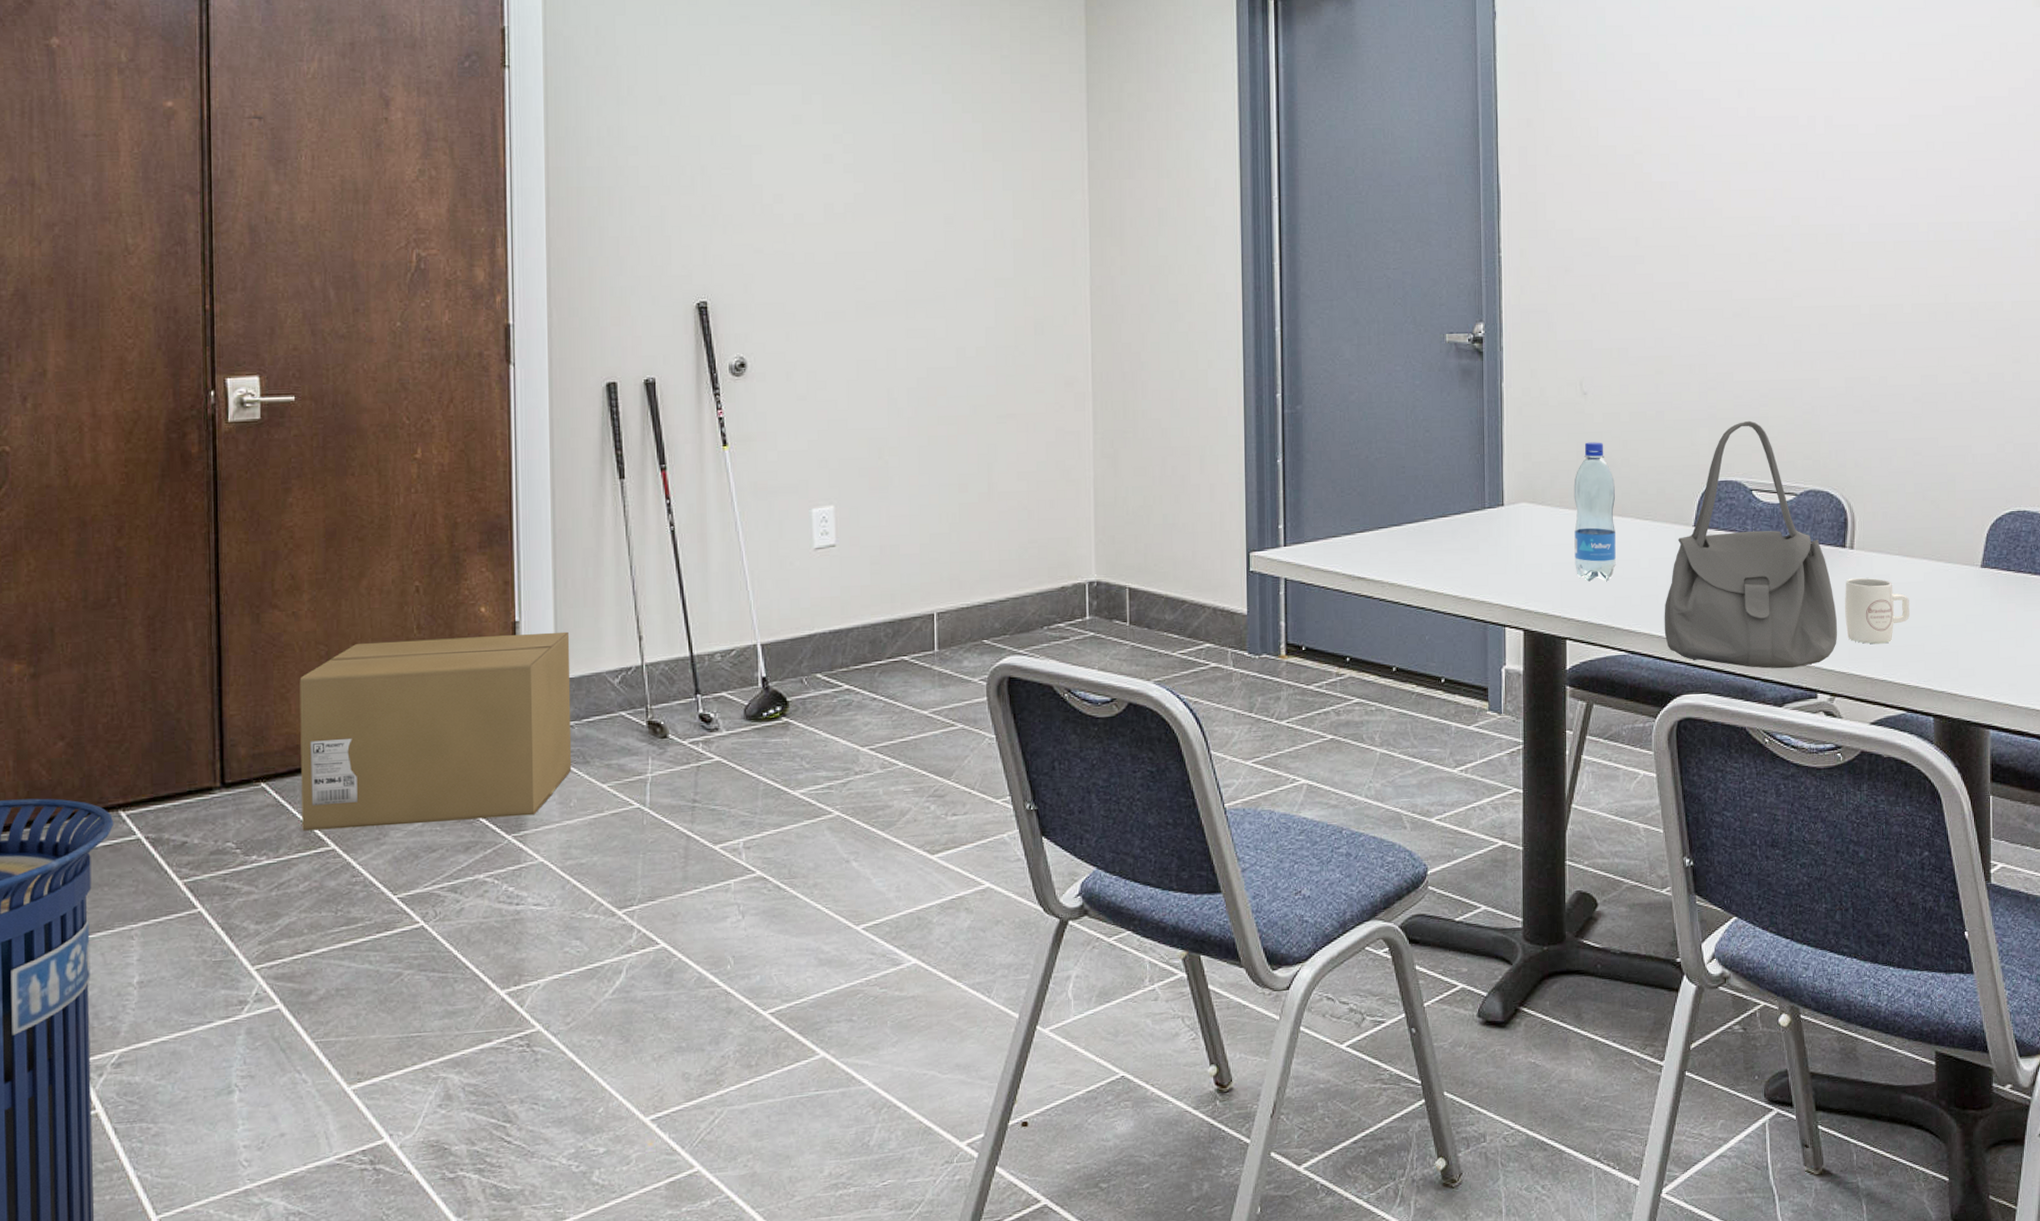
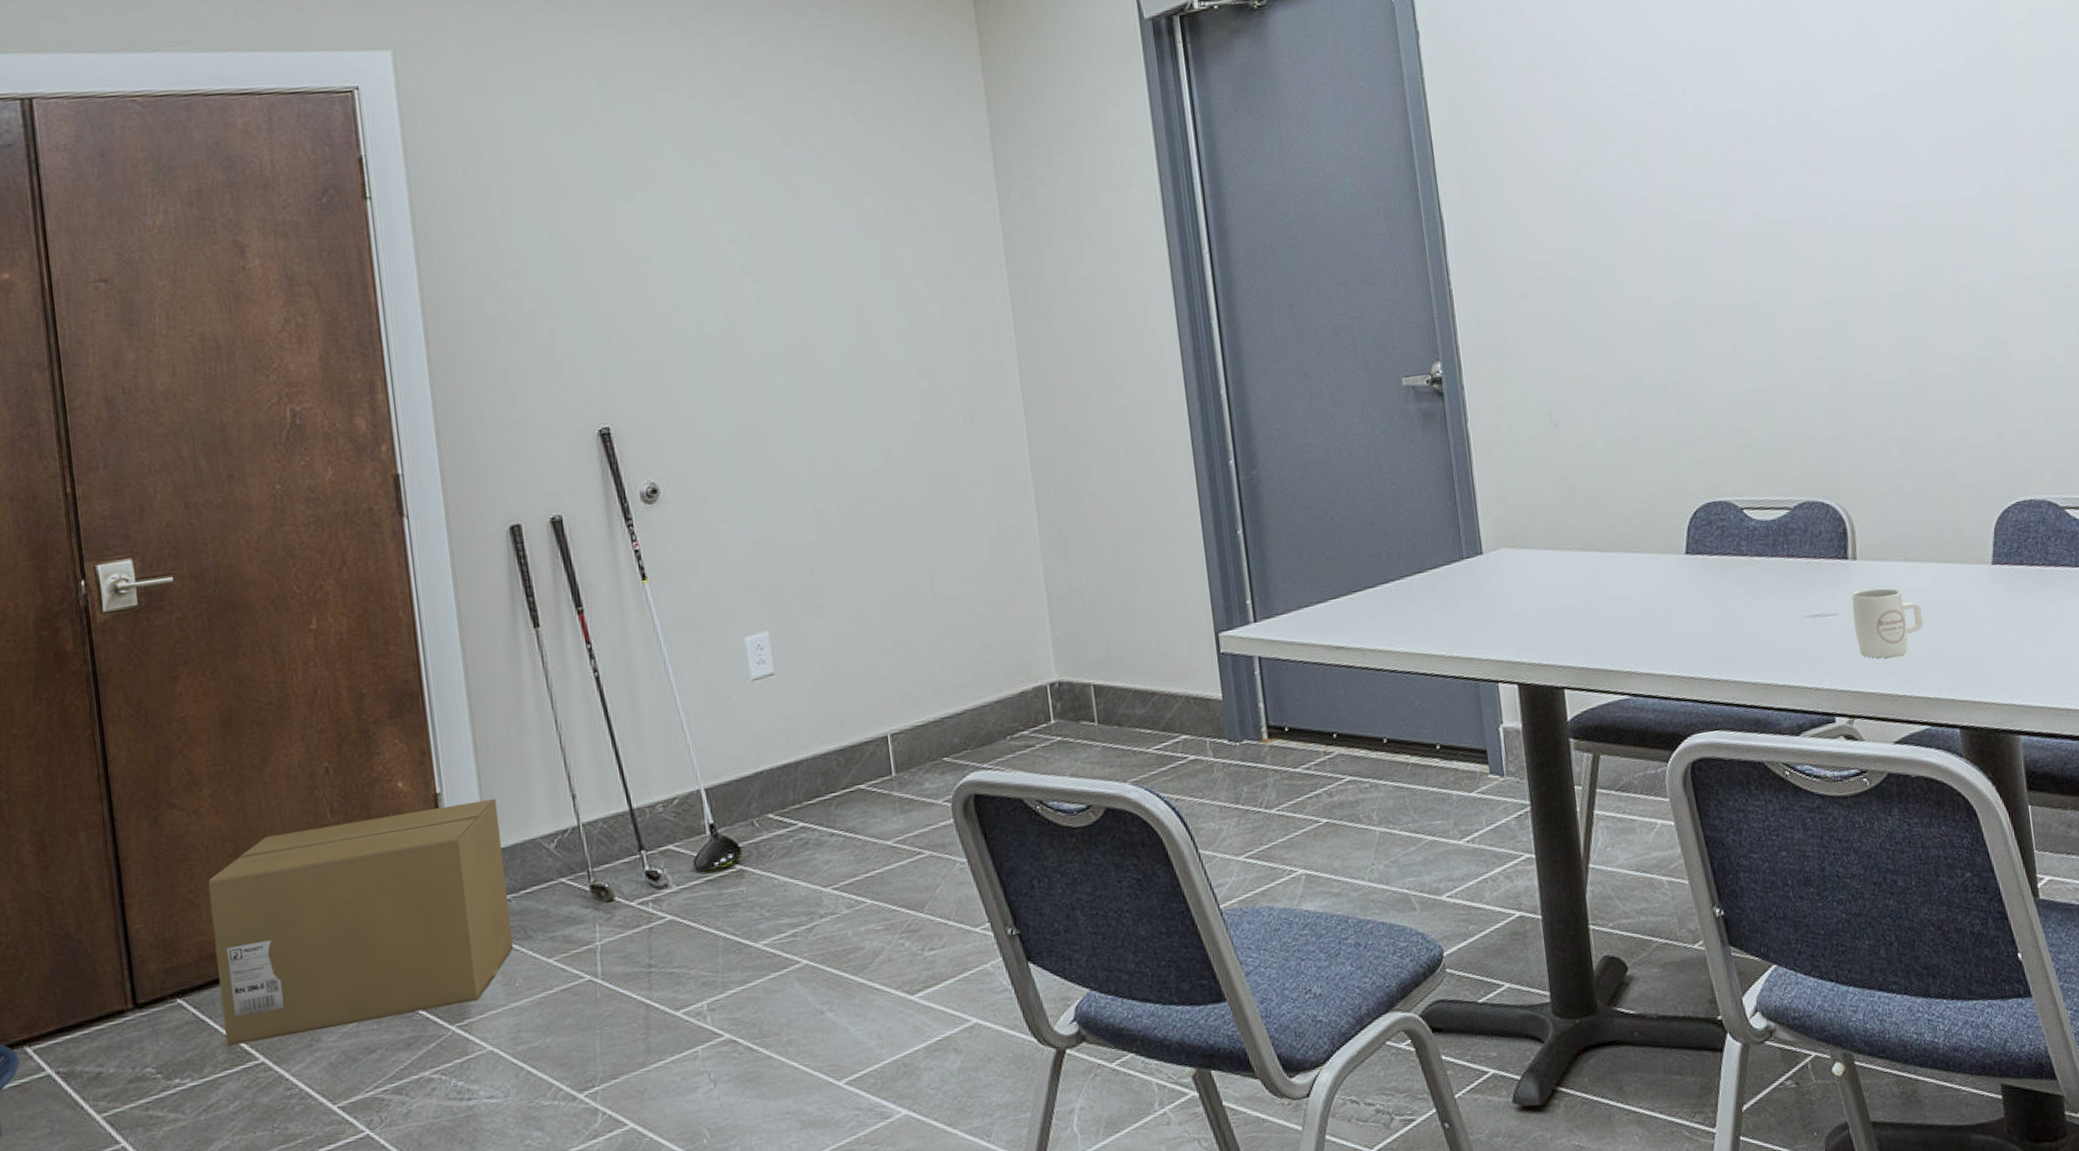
bottle: present [1574,442,1616,581] -> none [1554,475,1608,624]
handbag: present [1664,420,1838,669] -> none [1664,435,1850,698]

